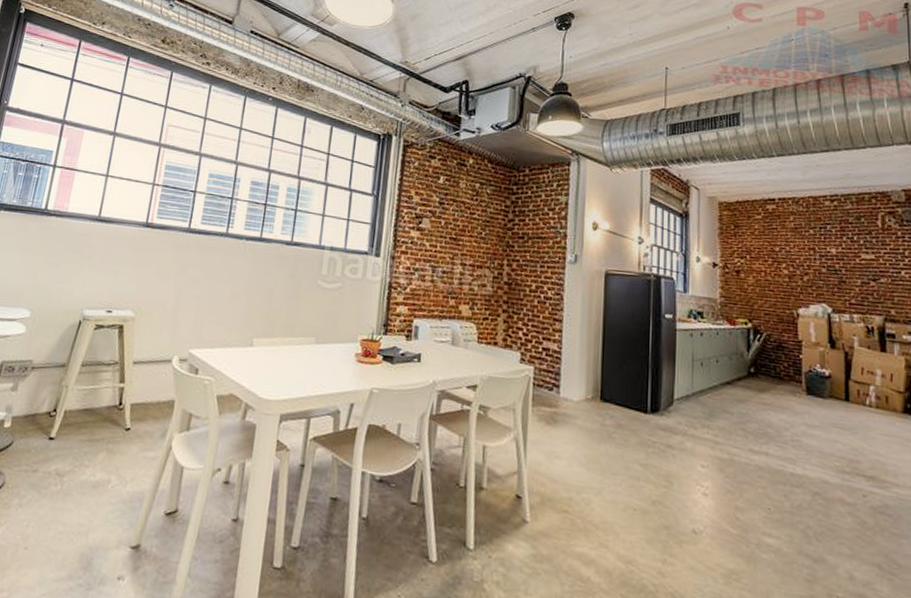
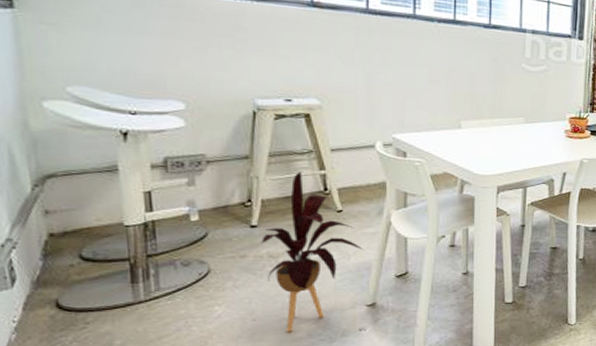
house plant: none [49,383,141,569] -> present [261,172,363,332]

